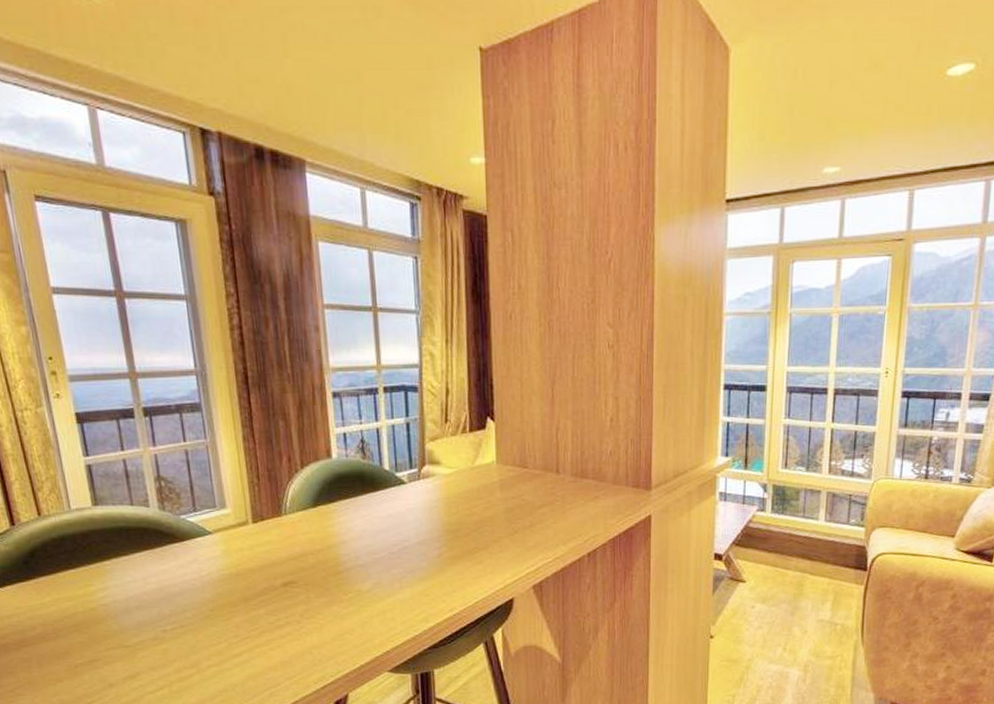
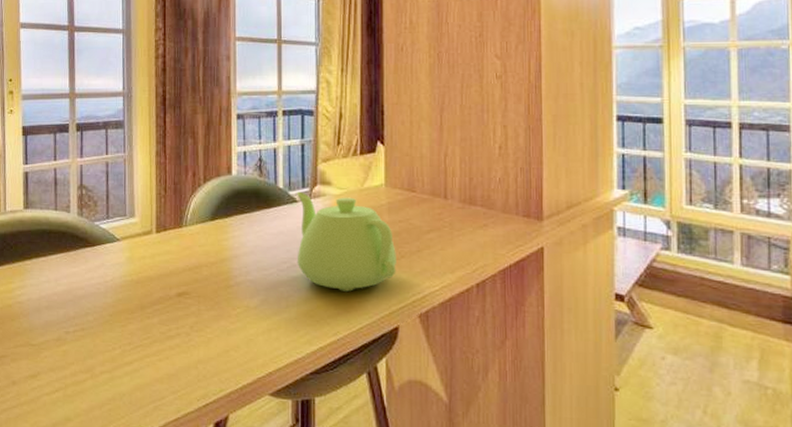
teapot: none [404,472,510,569] -> present [297,191,396,292]

